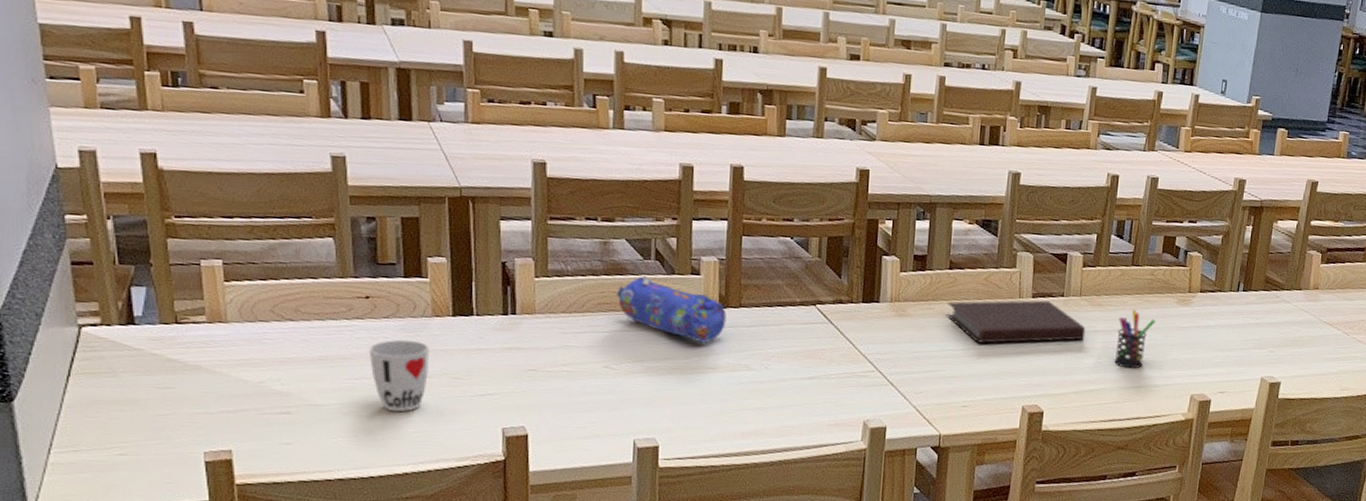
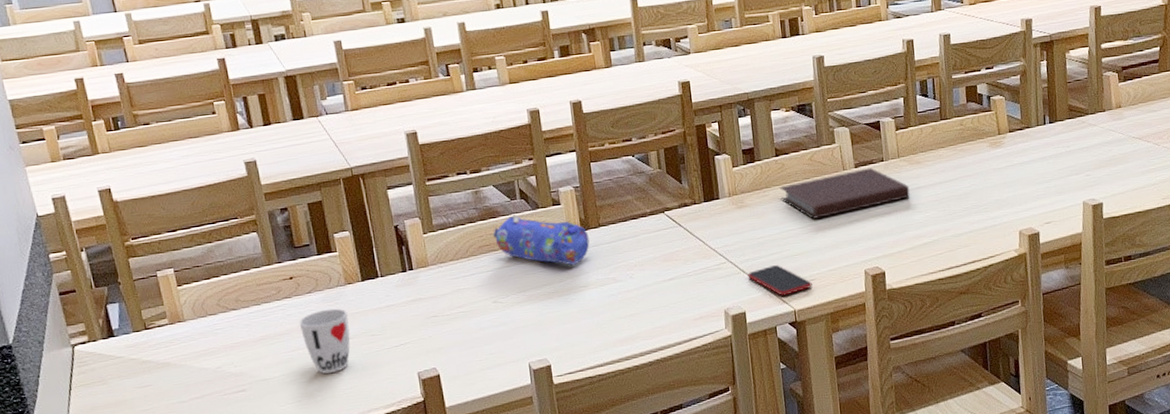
smartphone: none [896,383,964,418] -> present [748,265,813,296]
pen holder: present [1114,310,1156,369] -> none [938,160,973,217]

